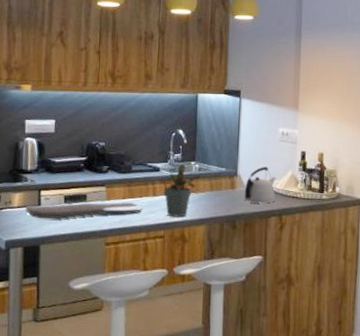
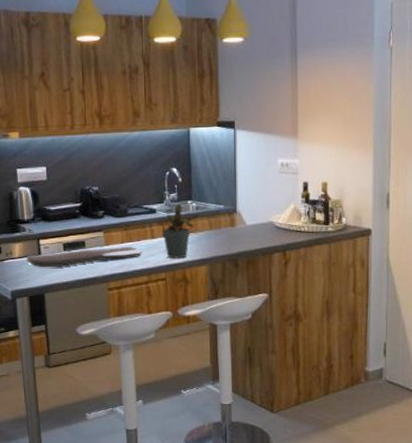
kettle: present [244,166,276,204] -> none [245,201,278,241]

